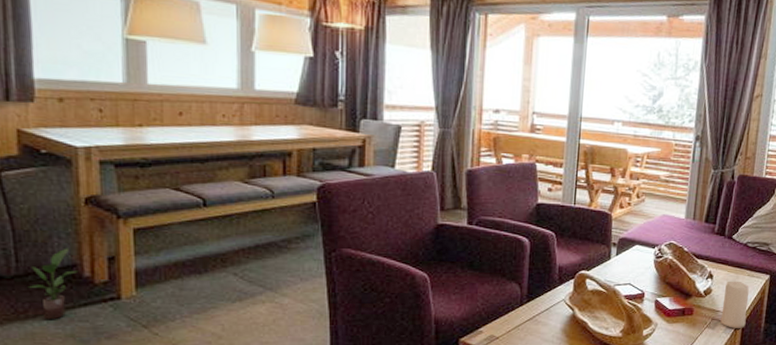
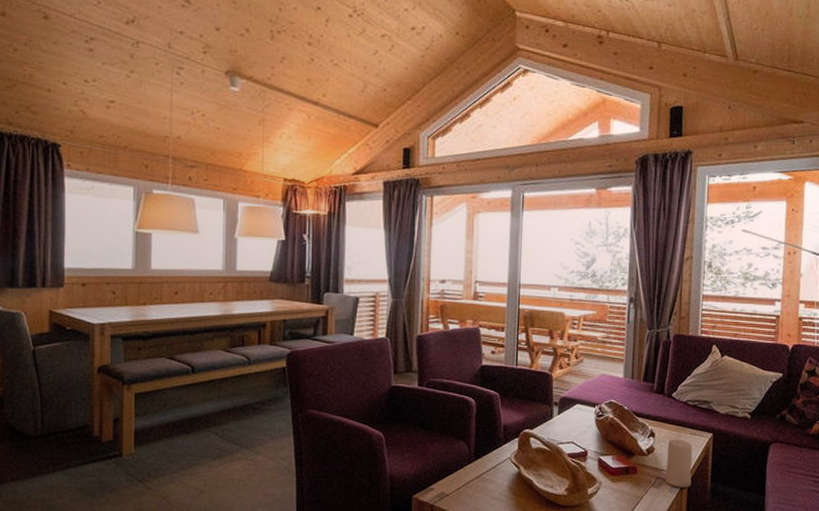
potted plant: present [29,248,79,320] -> none [51,411,90,475]

